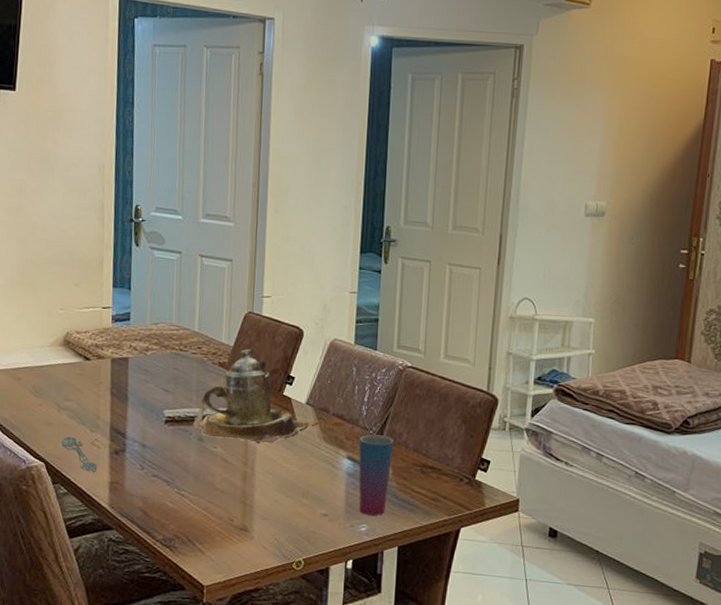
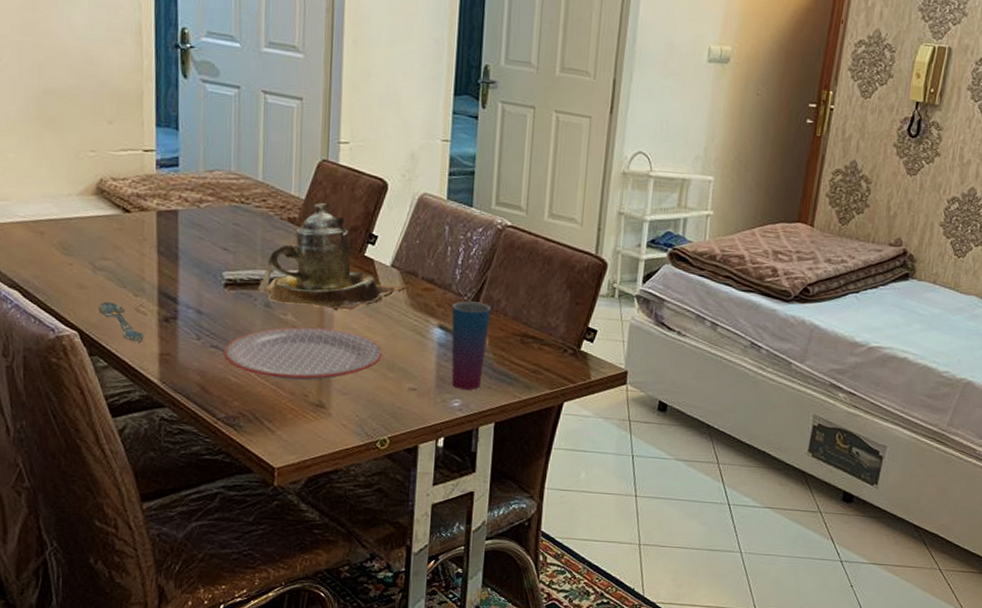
plate: none [163,458,299,507] -> present [224,327,383,381]

